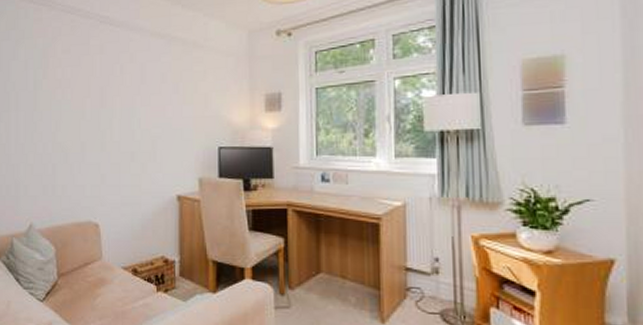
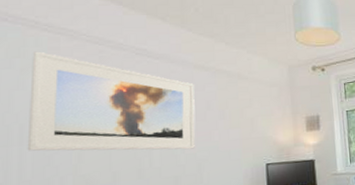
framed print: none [21,22,151,125] -> present [27,51,196,151]

